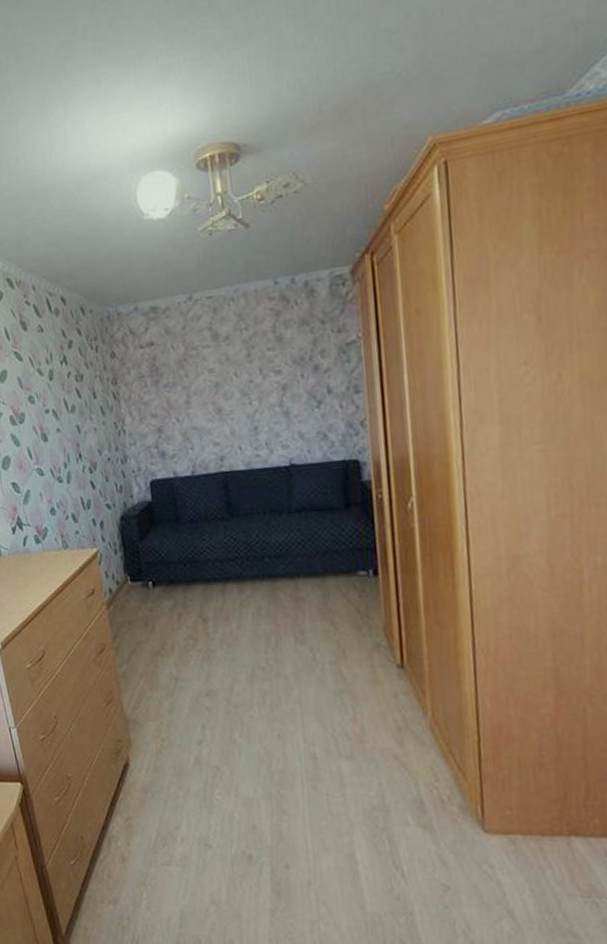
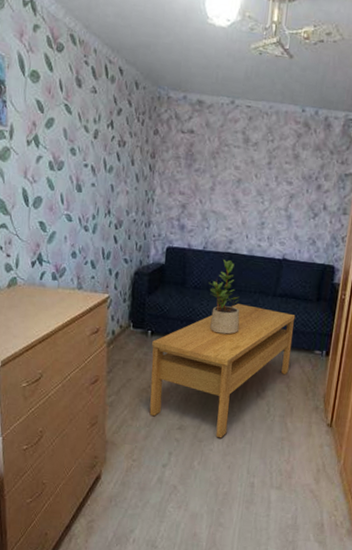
coffee table: none [156,529,329,701] -> present [149,303,296,439]
potted plant: none [206,480,256,571] -> present [208,260,240,335]

